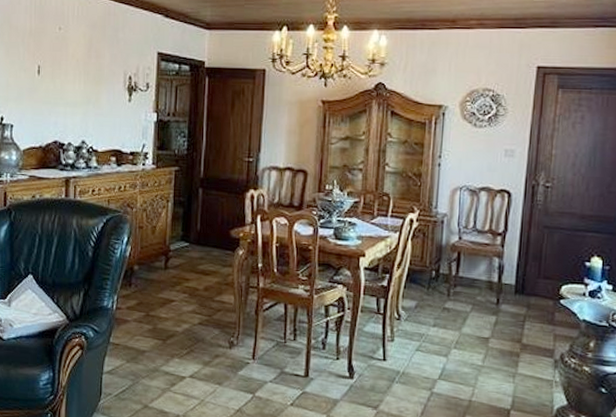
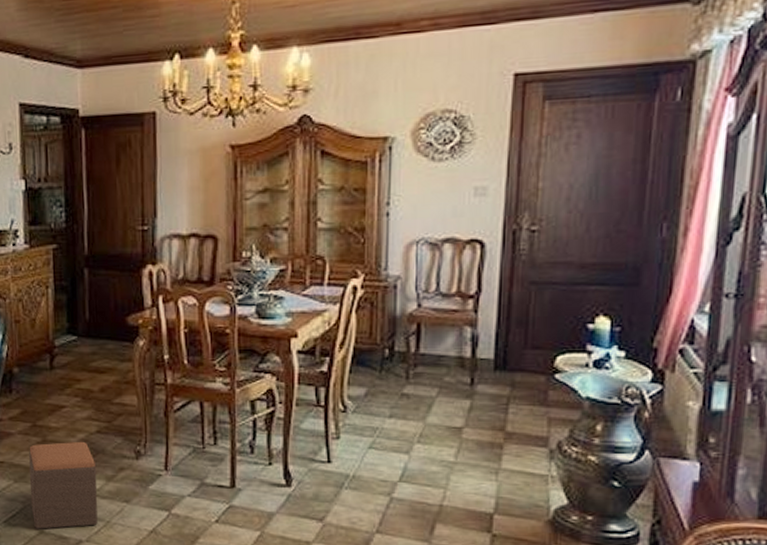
footstool: none [139,330,196,404] -> present [29,441,98,529]

